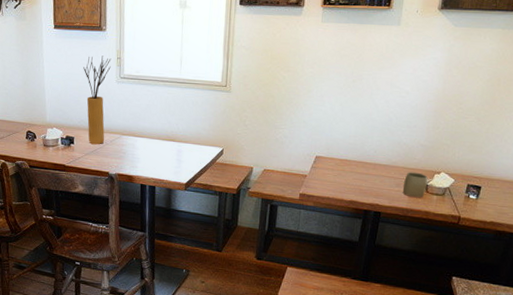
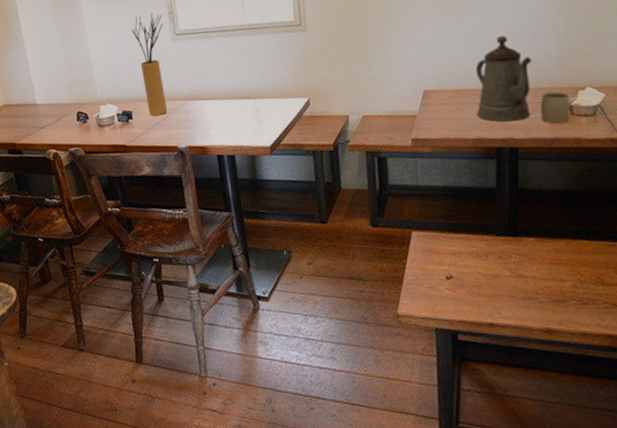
coffee pot: none [354,120,404,191] -> present [475,35,532,122]

